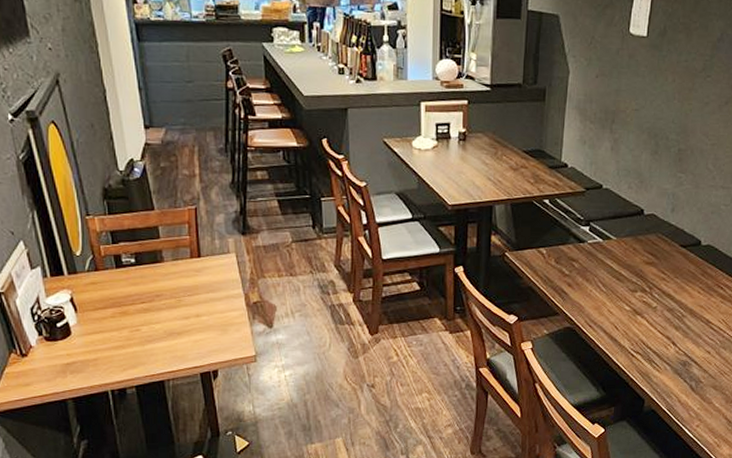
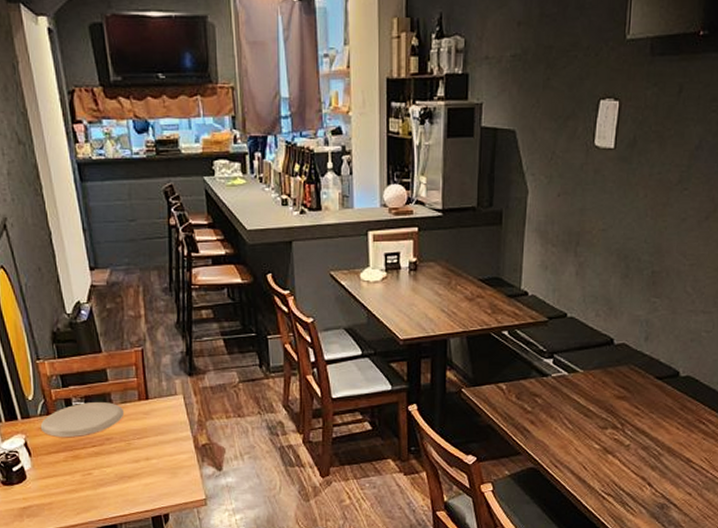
plate: none [87,258,176,294] -> present [40,401,125,438]

